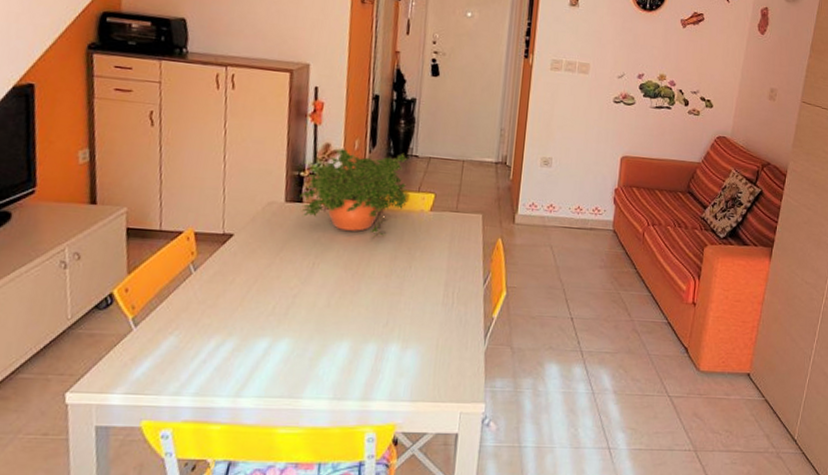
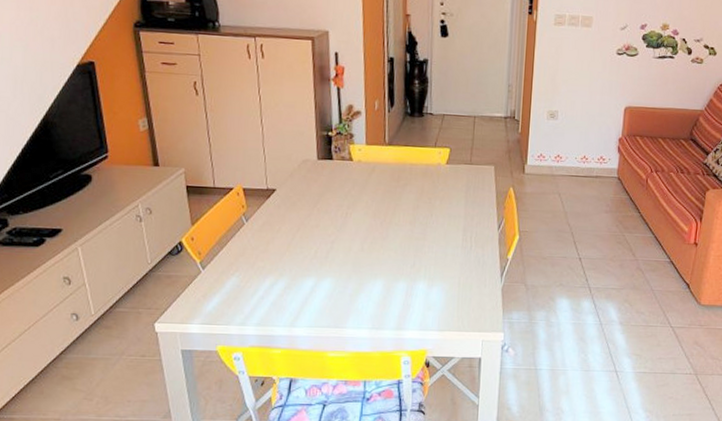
potted plant: present [300,148,410,238] -> none [330,109,427,190]

